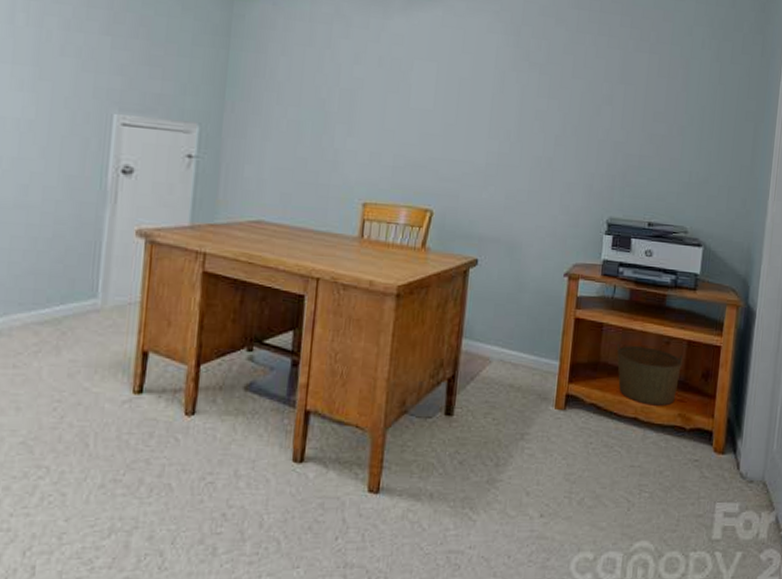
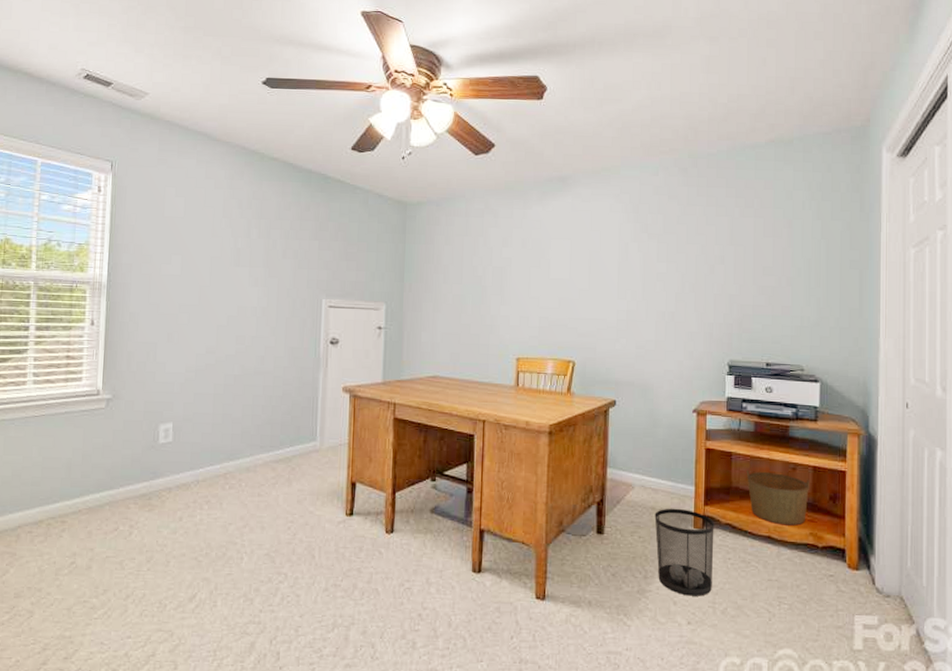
waste bin: none [511,385,578,486] -> present [654,508,714,596]

